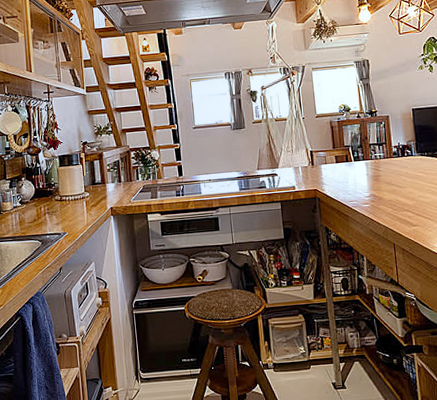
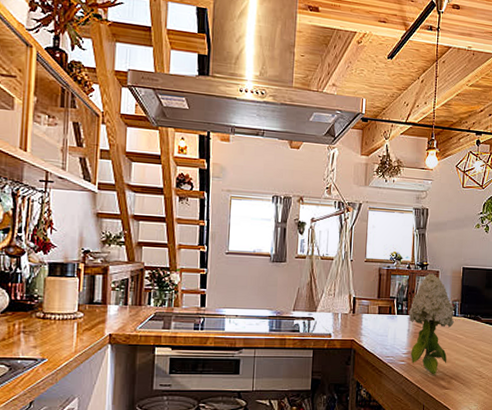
flower: none [365,119,413,214] -> present [409,273,455,375]

